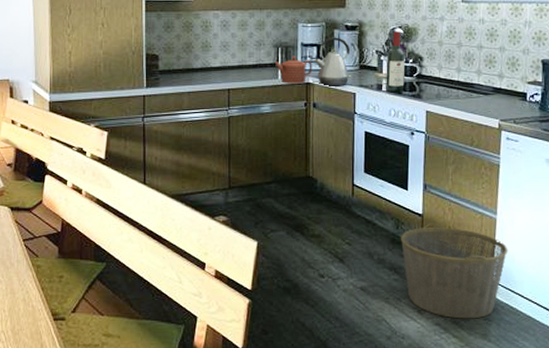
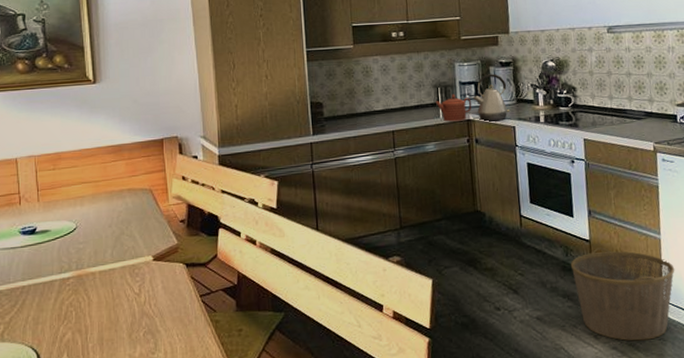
wine bottle: present [386,31,405,93] -> none [541,64,561,124]

